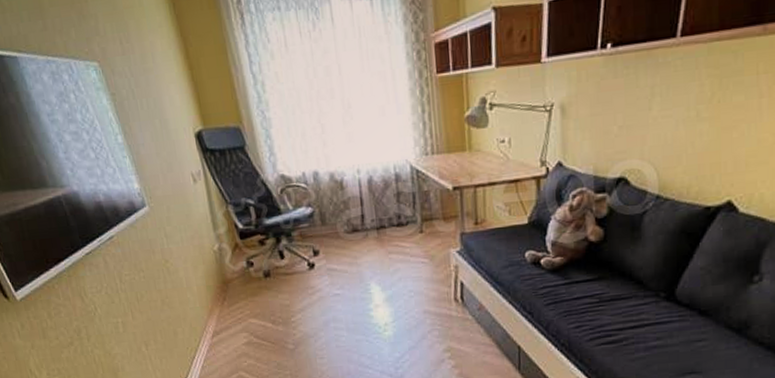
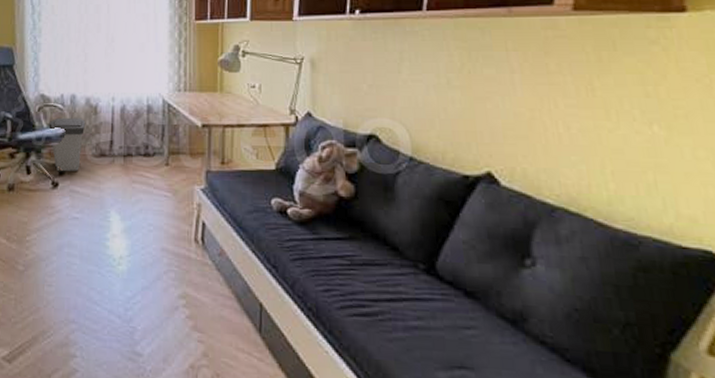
trash can: none [294,195,334,253] -> present [48,117,86,172]

